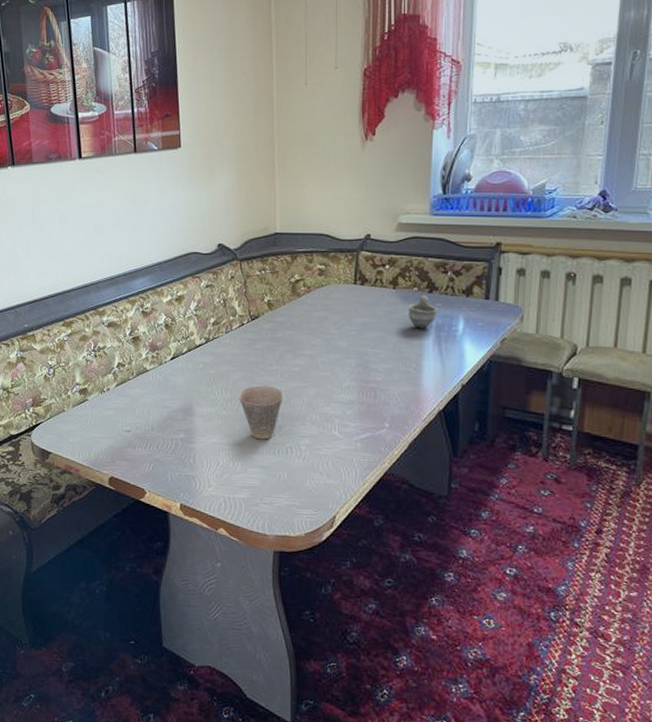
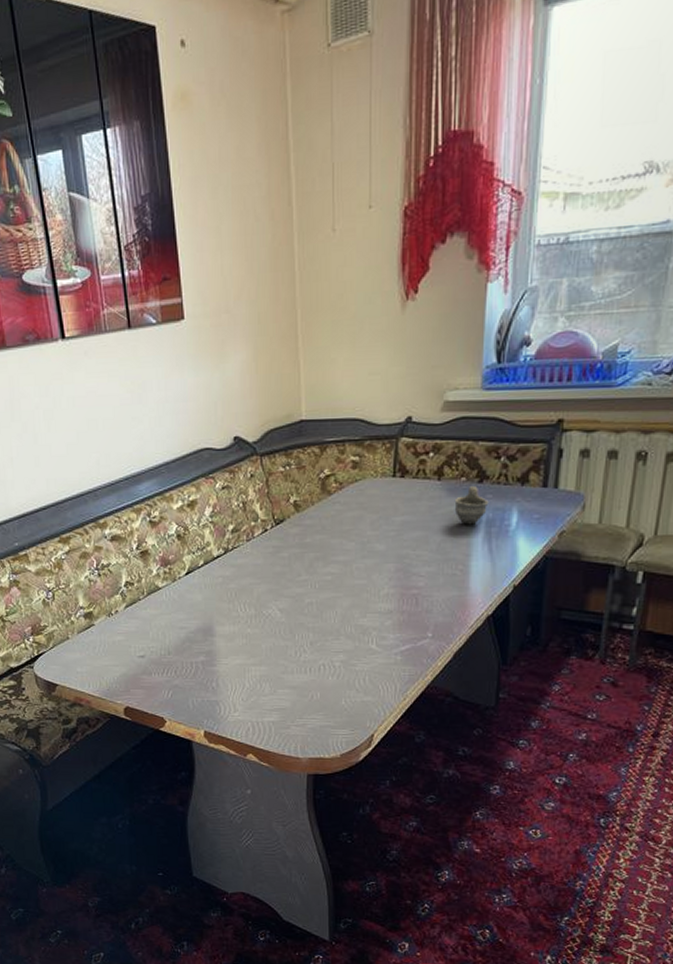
cup: present [239,385,284,440] -> none [264,598,315,658]

